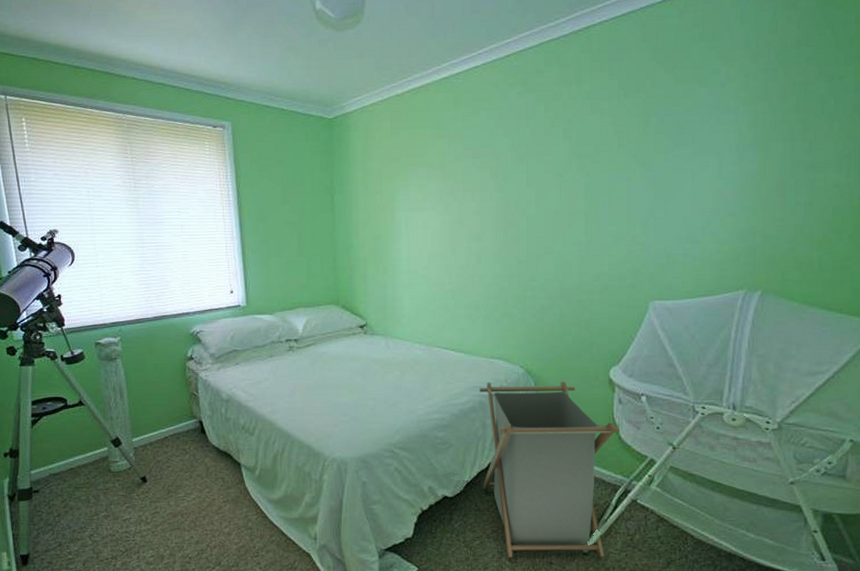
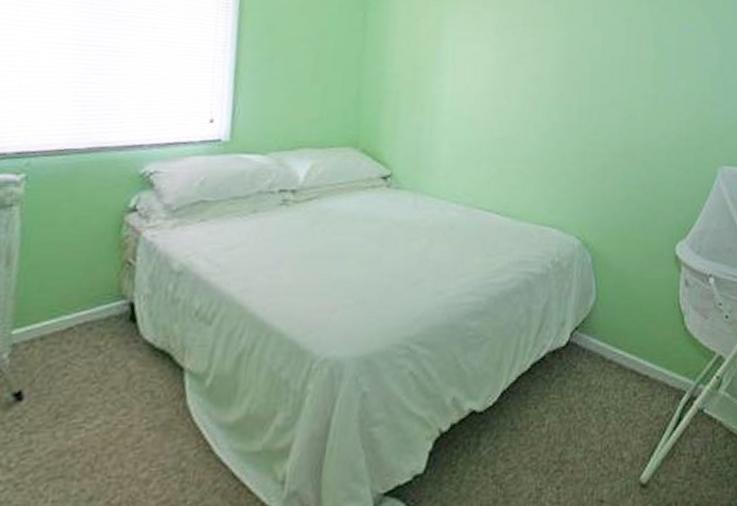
laundry basket: present [479,381,620,558] -> none [523,256,686,497]

